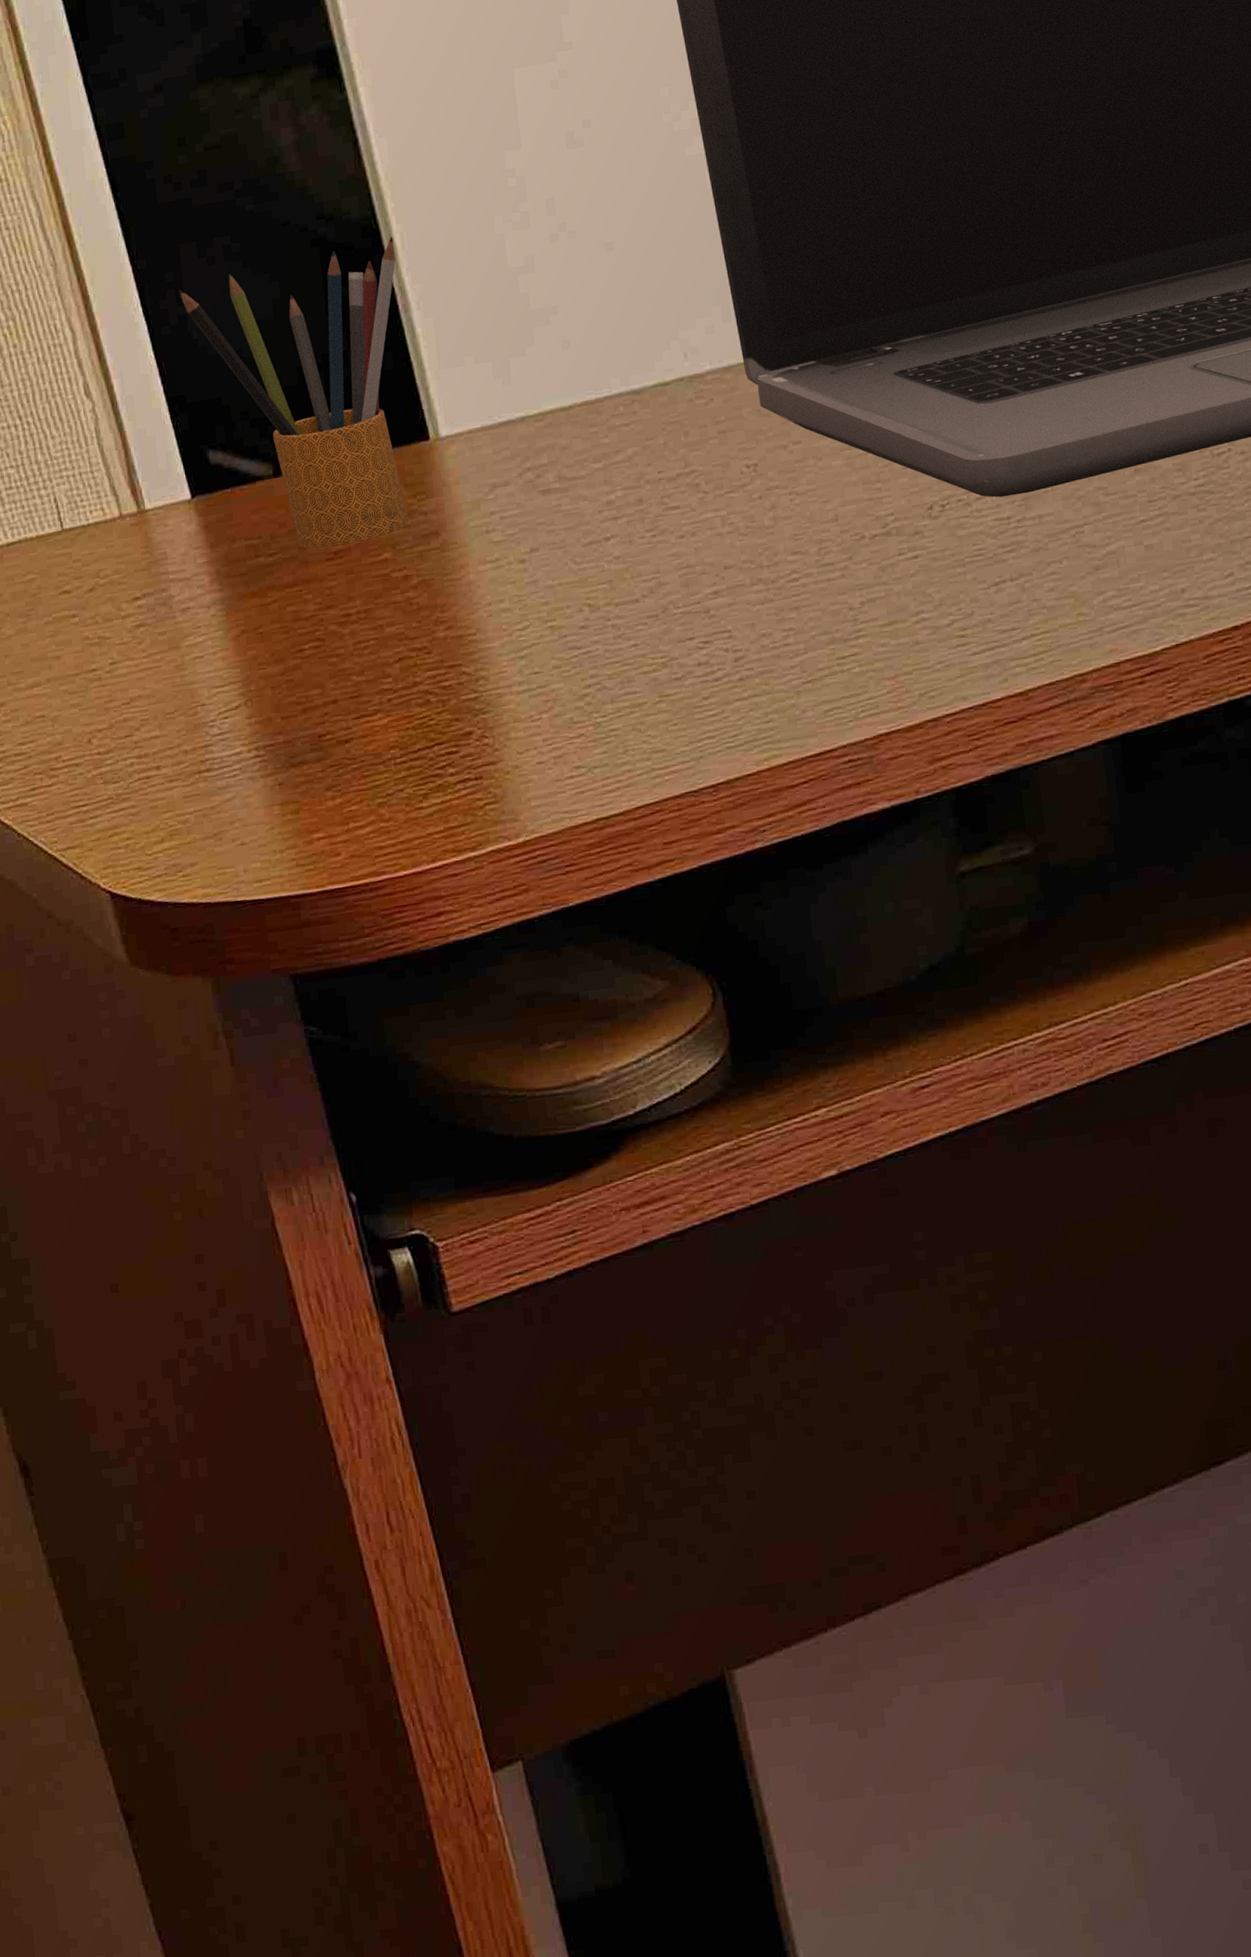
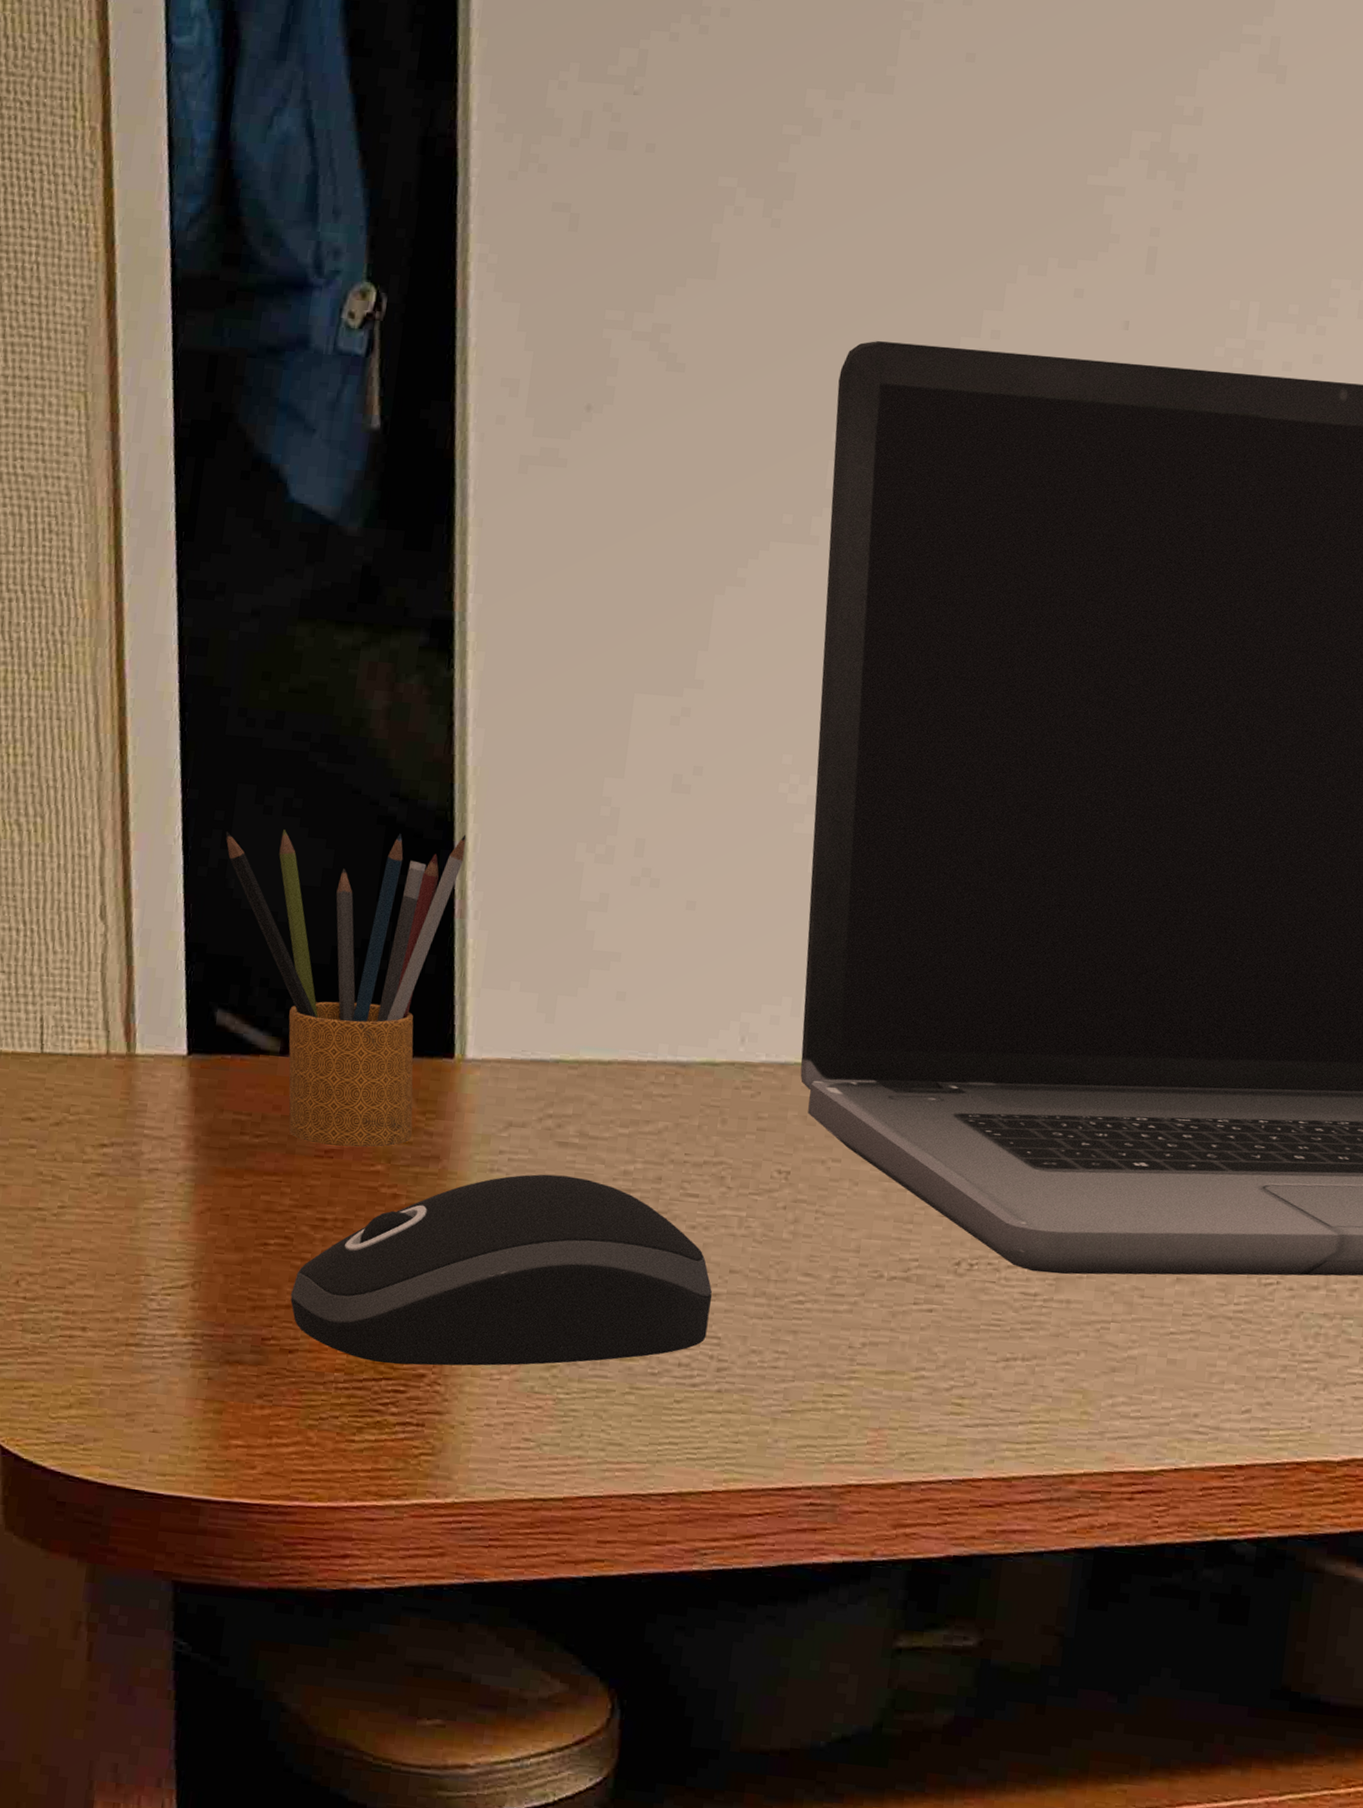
computer mouse: none [334,517,718,732] -> present [290,1174,713,1366]

